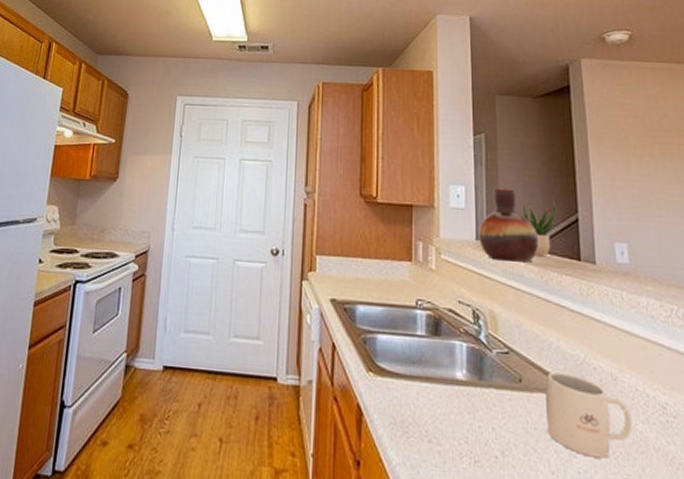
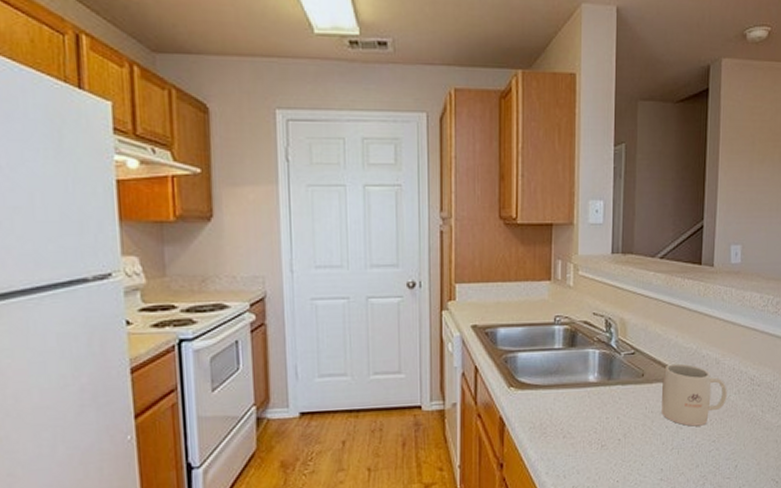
vase: present [479,188,539,262] -> none [614,200,668,271]
potted plant: present [523,200,557,256] -> none [656,209,686,263]

